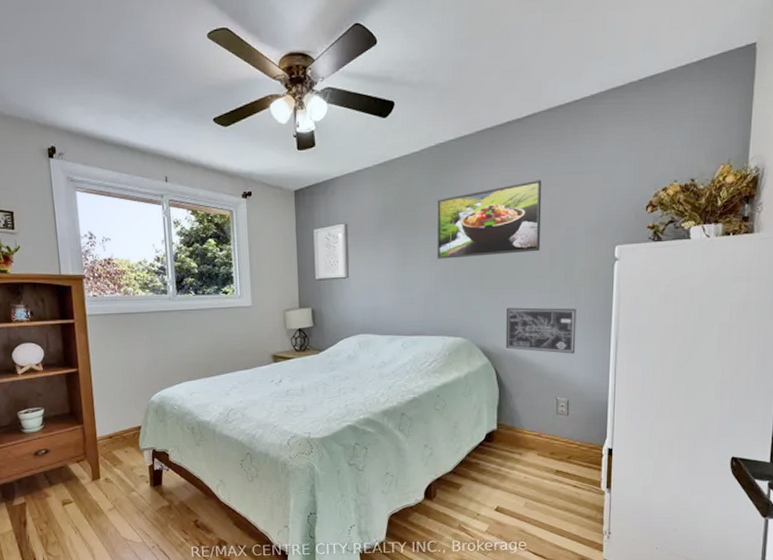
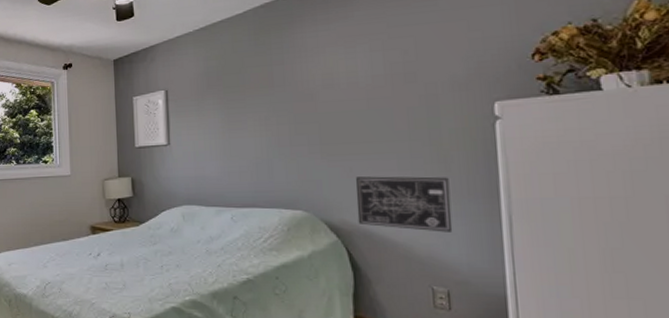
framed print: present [436,180,542,259] -> none [265,32,393,123]

